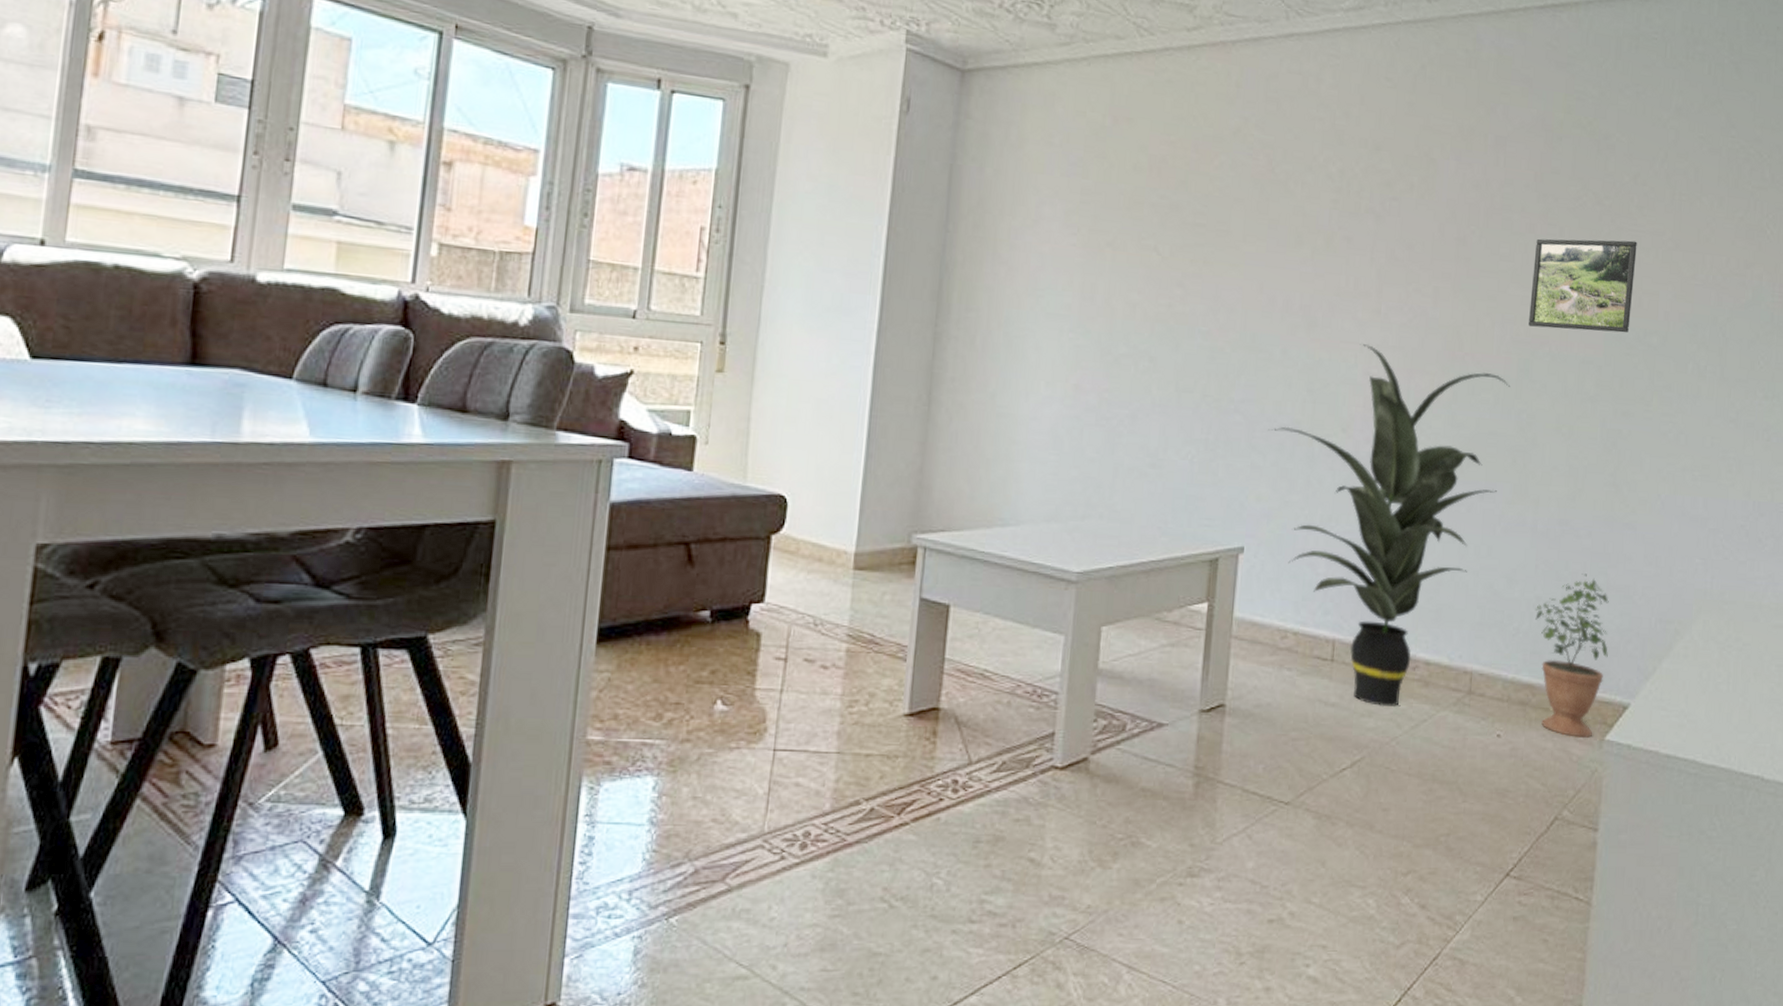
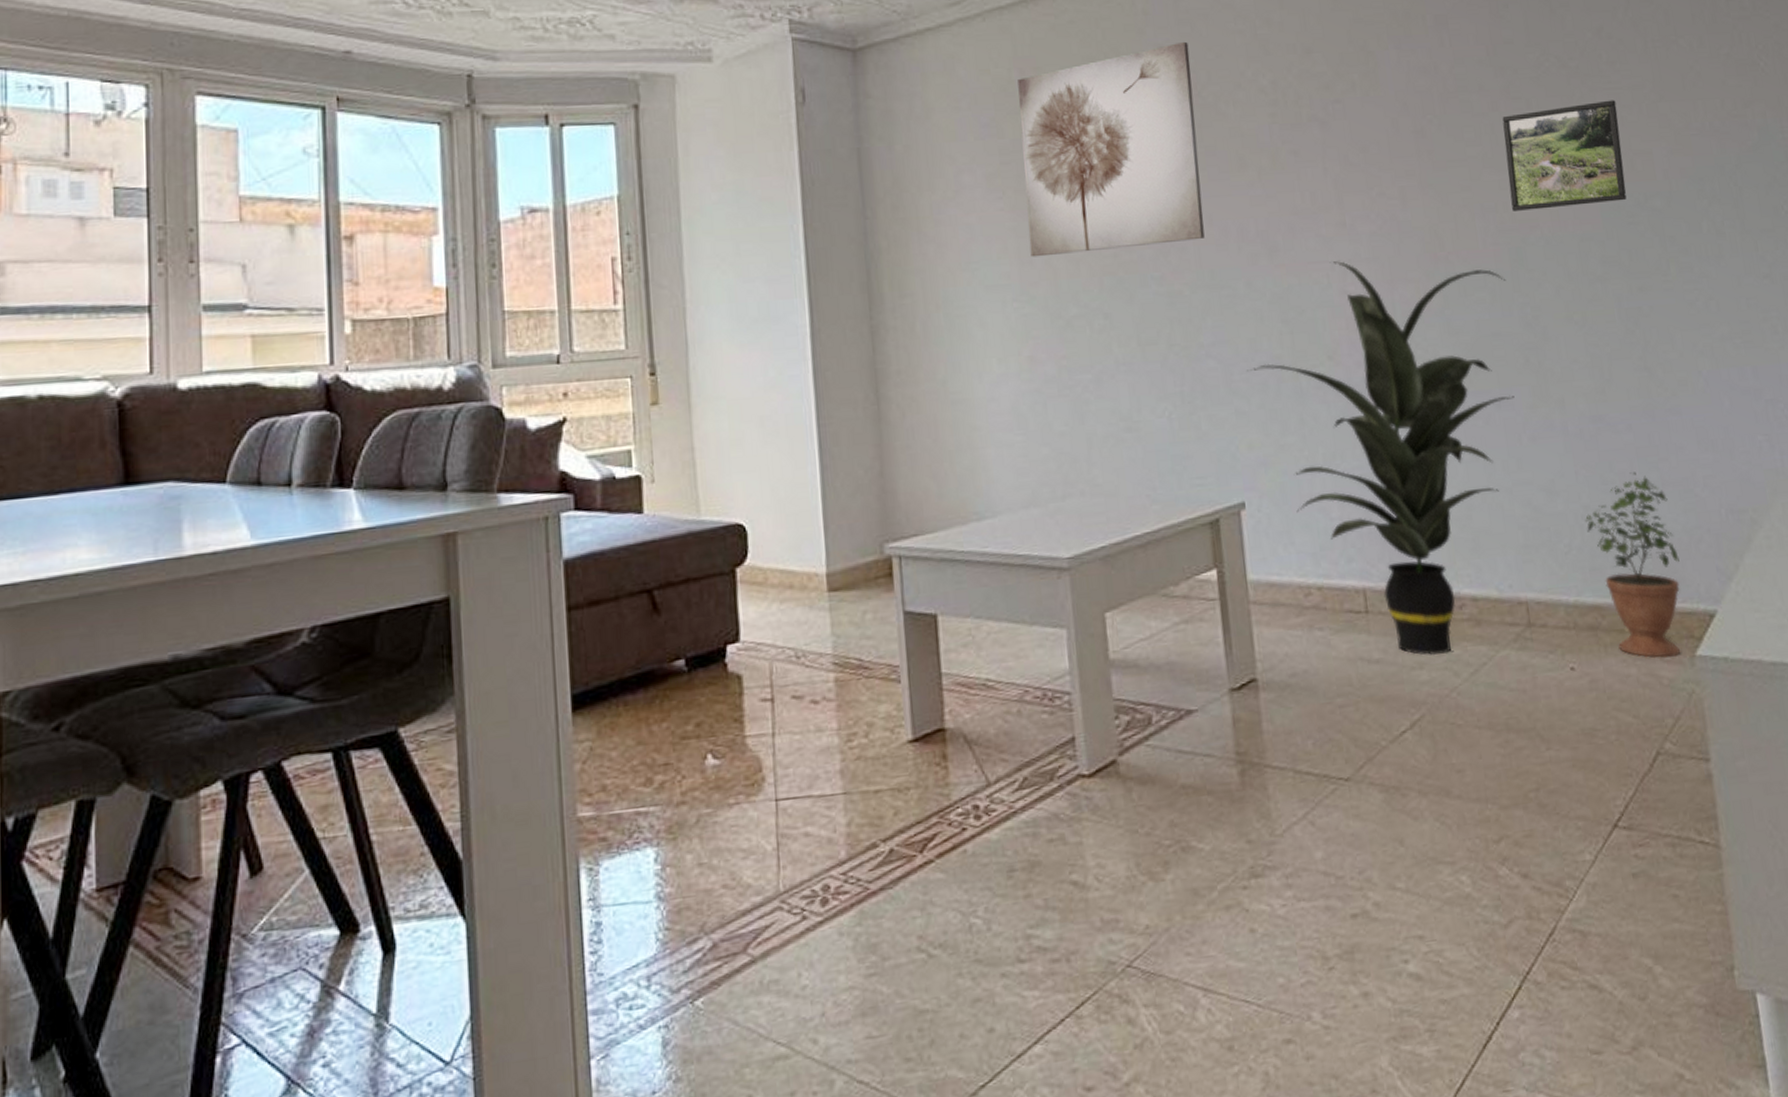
wall art: none [1093,118,1272,304] -> present [1017,41,1205,257]

